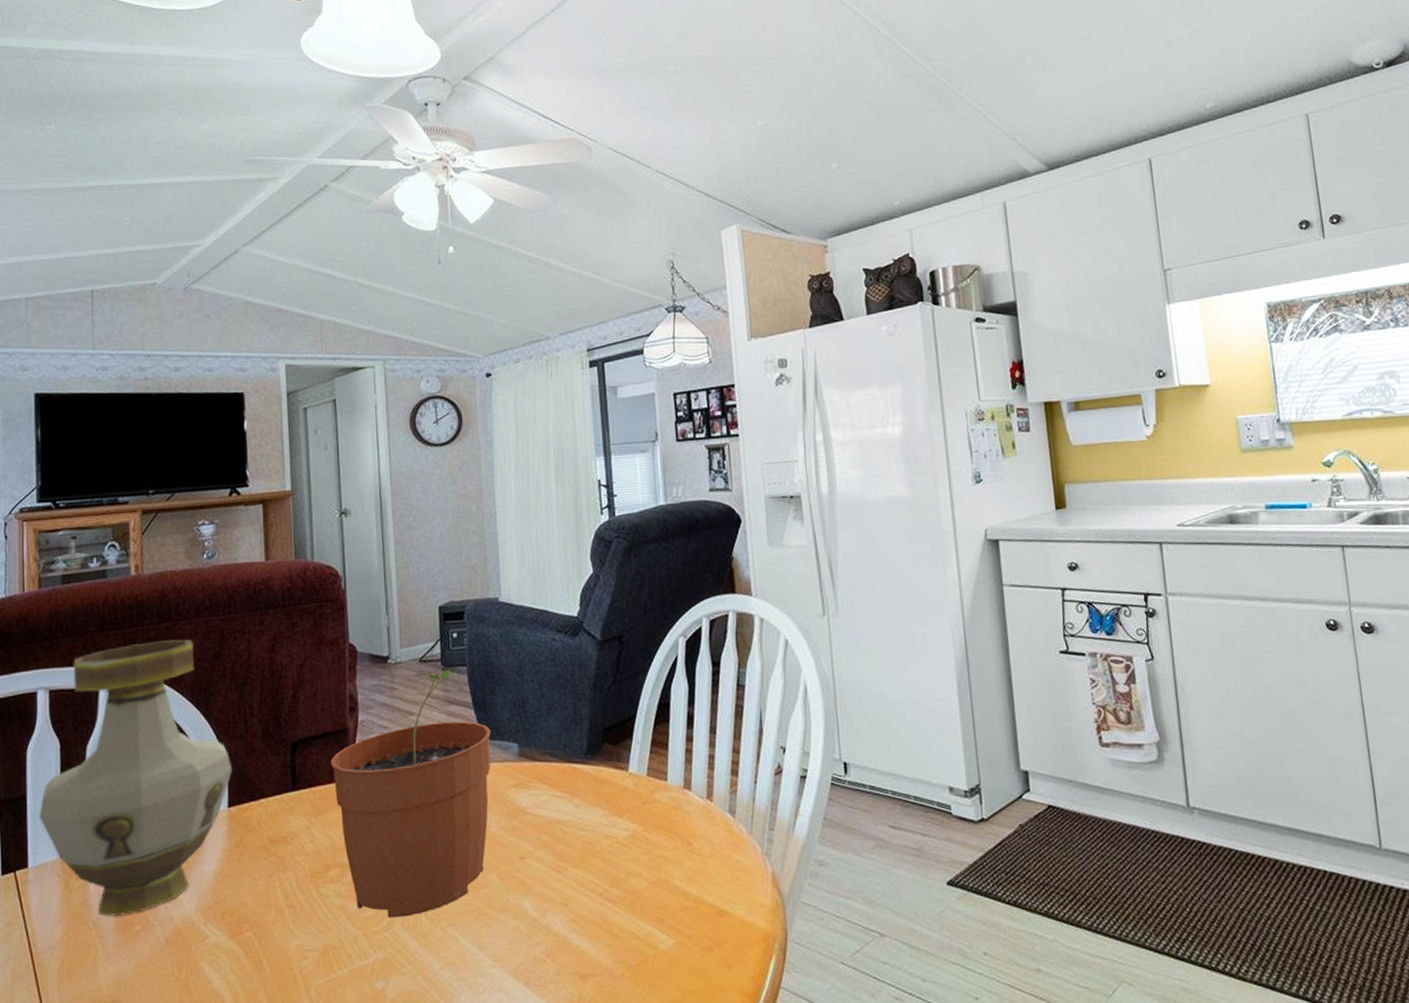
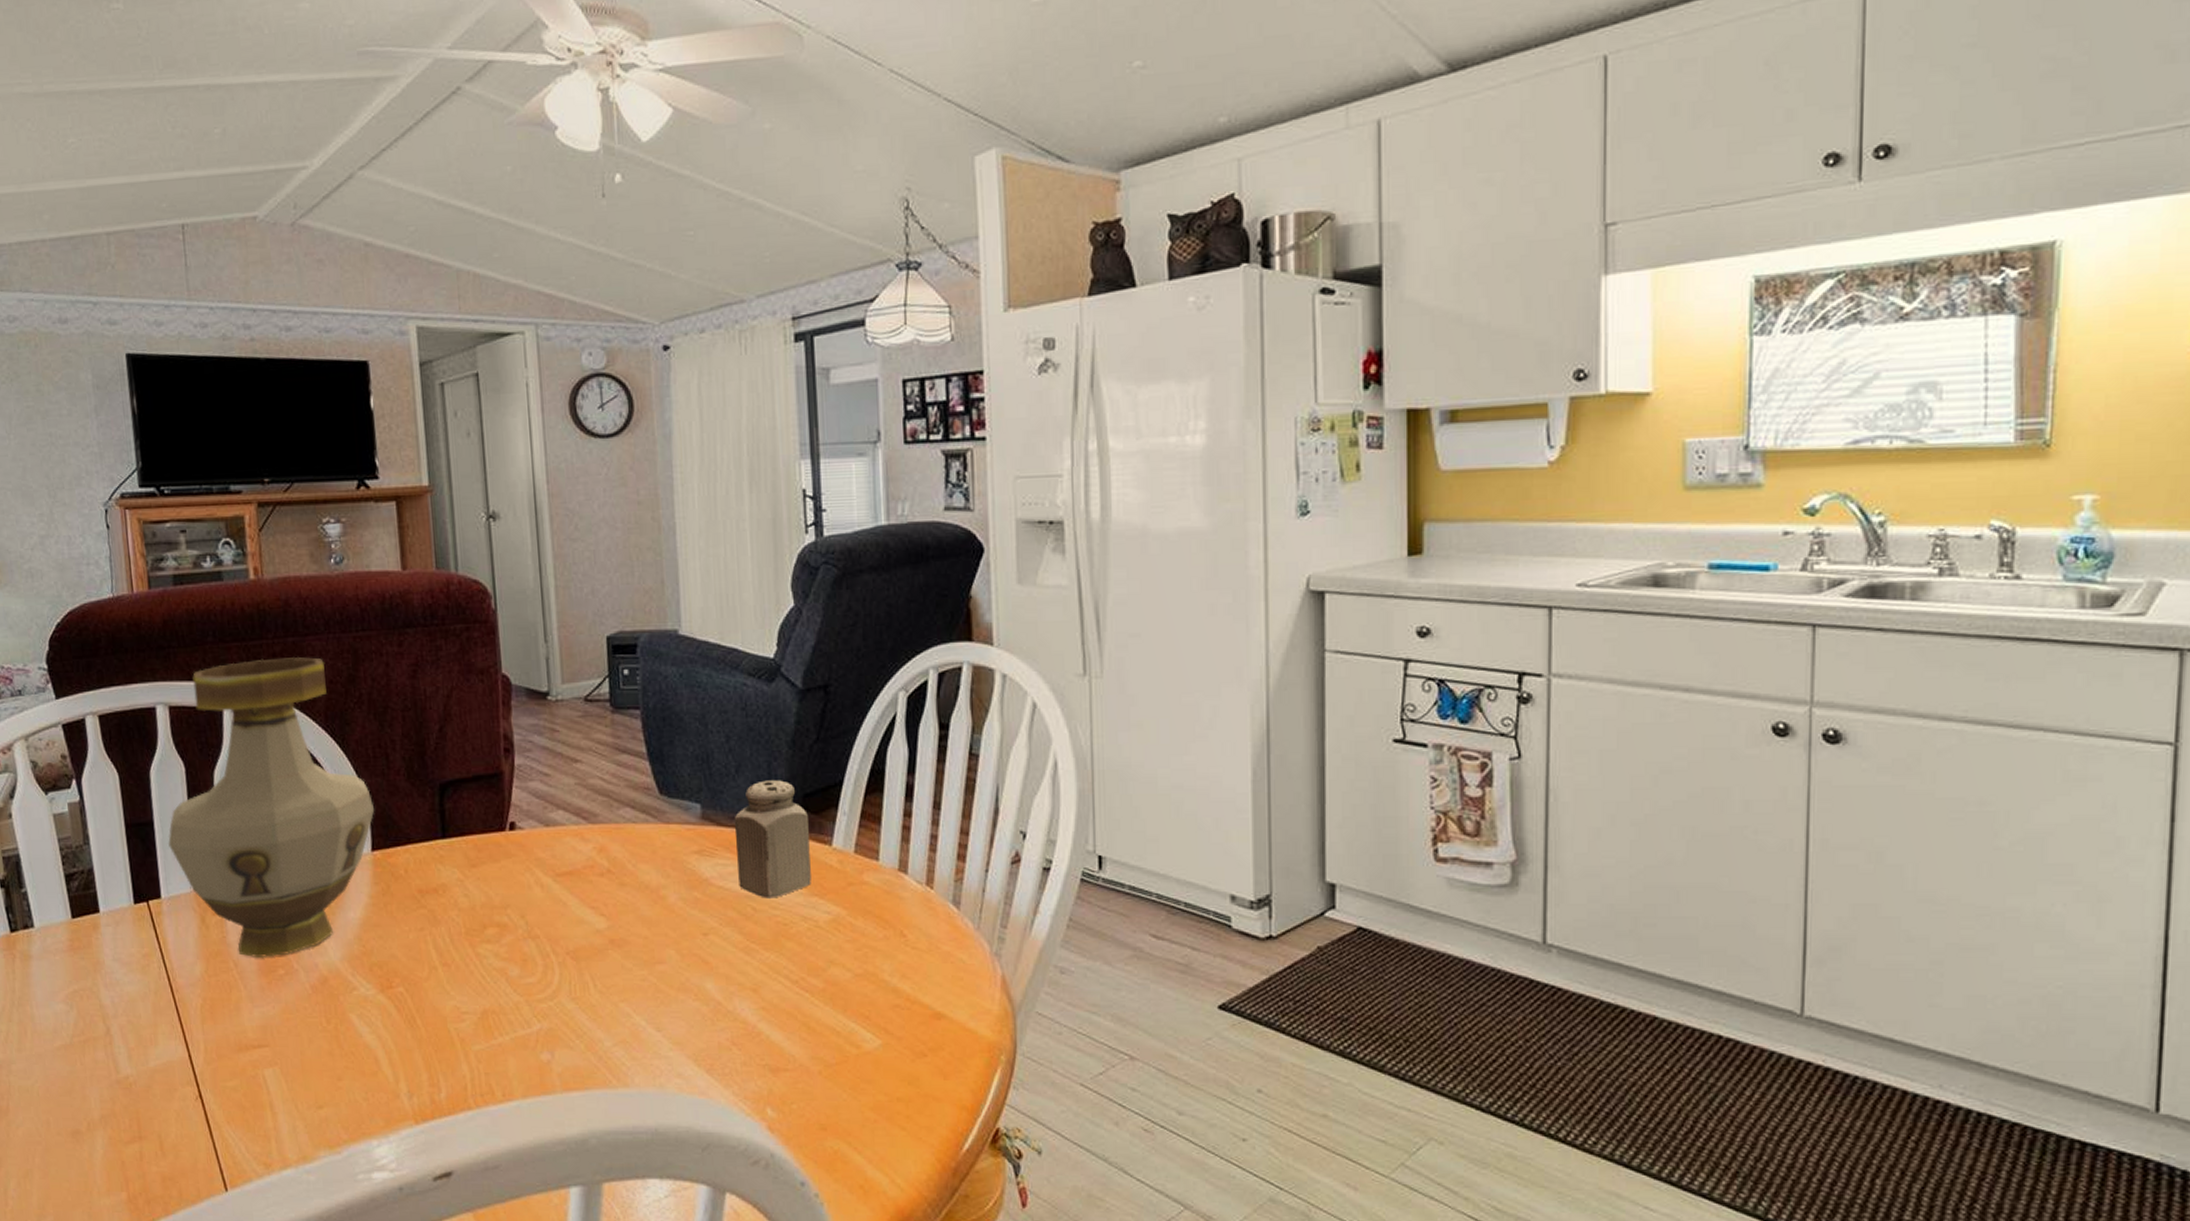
plant pot: present [331,669,491,918] -> none [484,711,669,987]
salt shaker: none [546,718,612,822] -> present [734,780,811,899]

